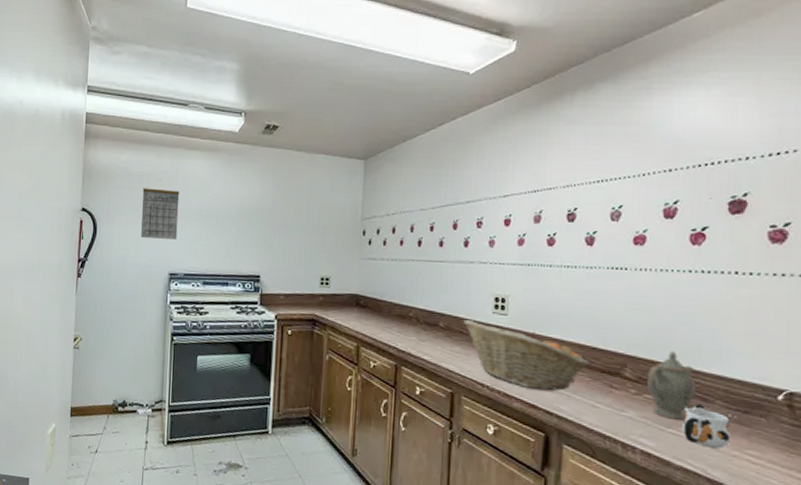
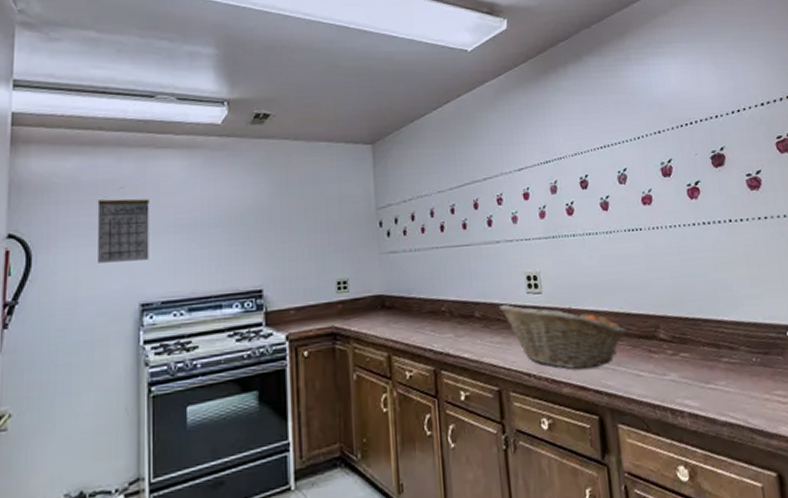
teapot: present [647,350,696,420] -> none [679,304,723,374]
mug: present [681,403,731,449] -> none [716,352,760,396]

